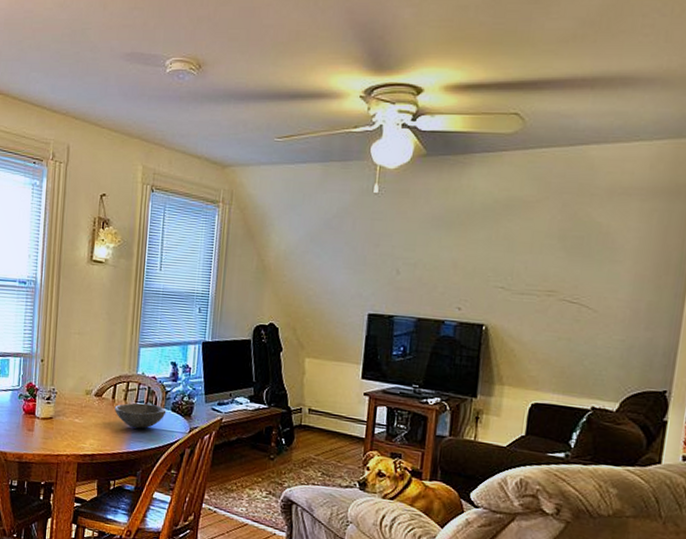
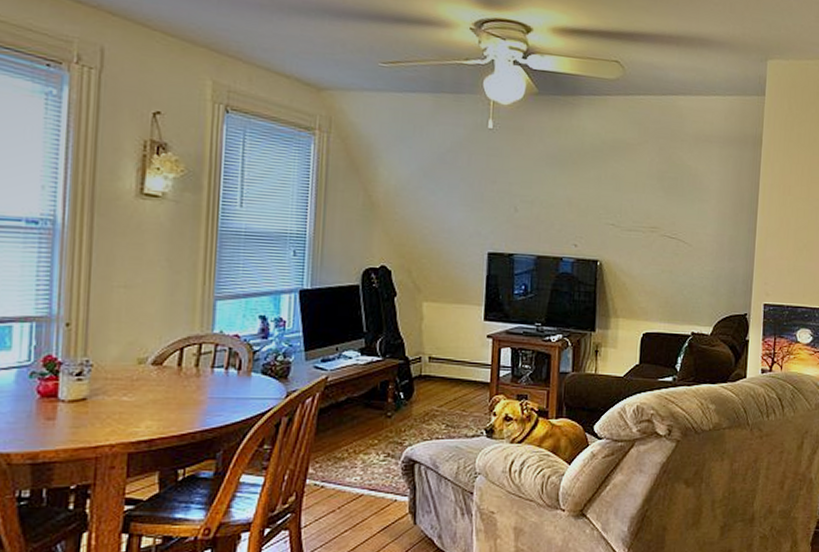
bowl: present [115,402,167,429] -> none [182,368,255,400]

